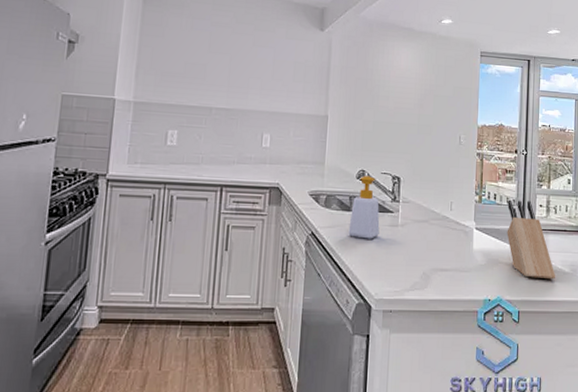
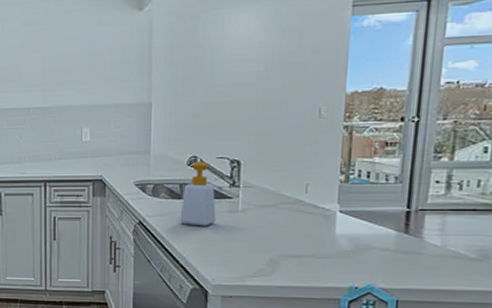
knife block: present [507,199,556,280] -> none [384,176,456,267]

